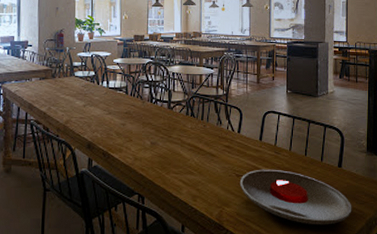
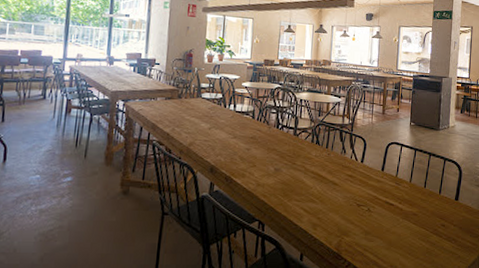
plate: present [239,169,352,225] -> none [360,199,466,257]

